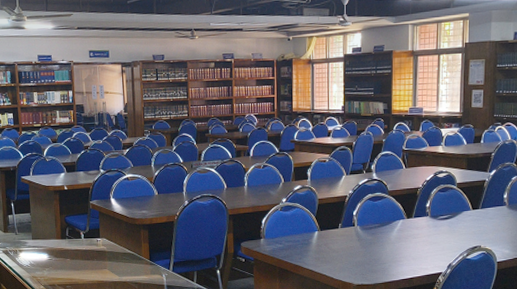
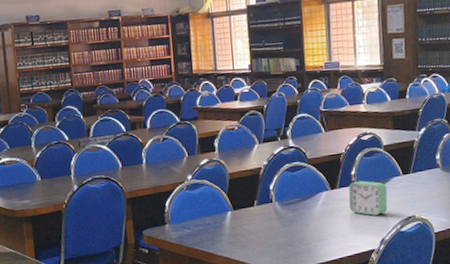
alarm clock: none [422,212,457,243] -> present [348,180,388,216]

